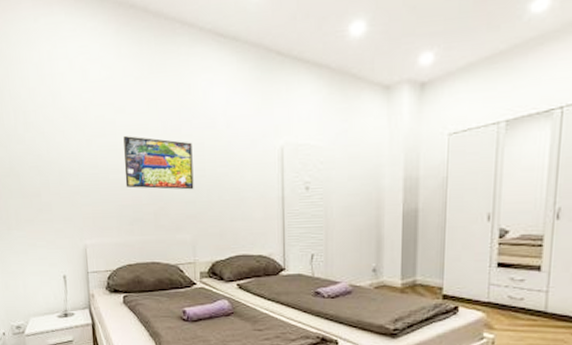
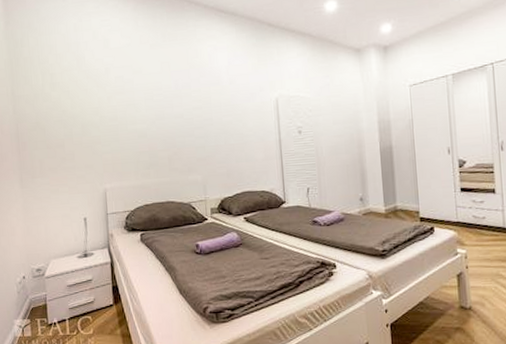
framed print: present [123,136,194,190] -> none [140,92,203,137]

